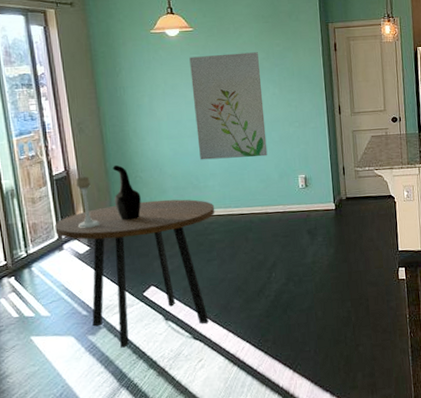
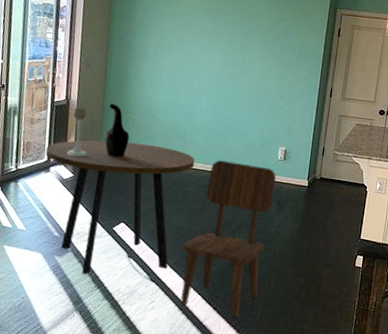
wall art: present [189,52,268,160] -> none [191,16,265,123]
dining chair: none [220,198,307,357] -> present [180,160,276,318]

